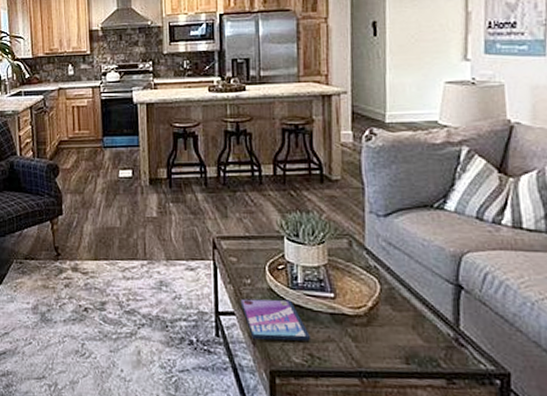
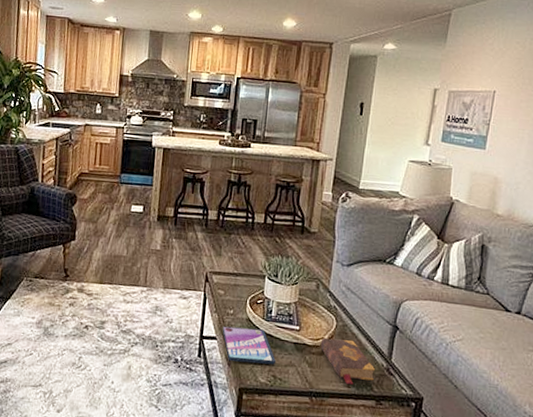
book: none [363,305,440,361] -> present [320,337,376,385]

